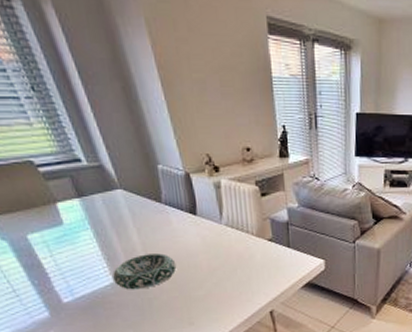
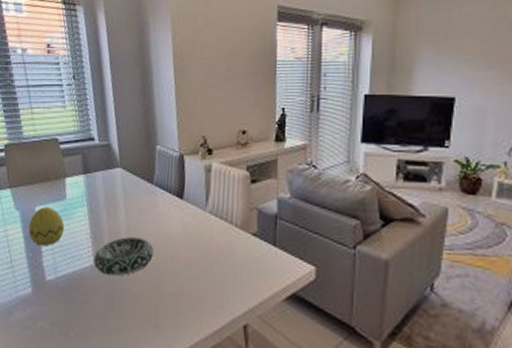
decorative egg: none [24,234,71,273] -> present [28,207,65,246]

